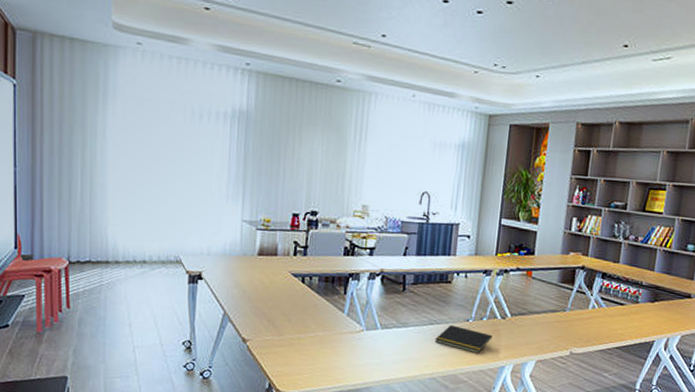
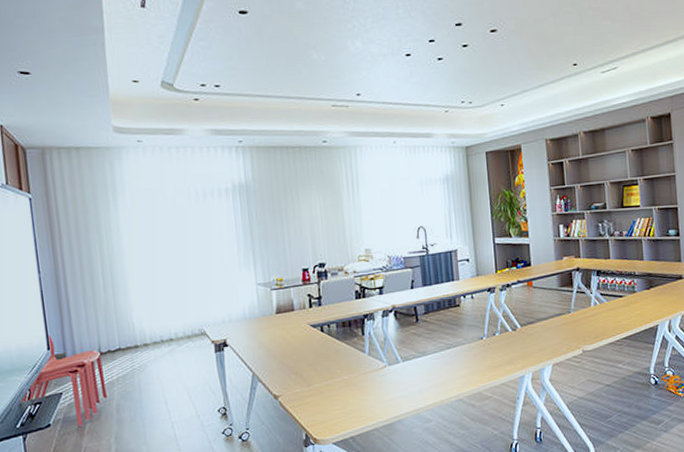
notepad: present [435,325,493,354] -> none [454,345,508,369]

